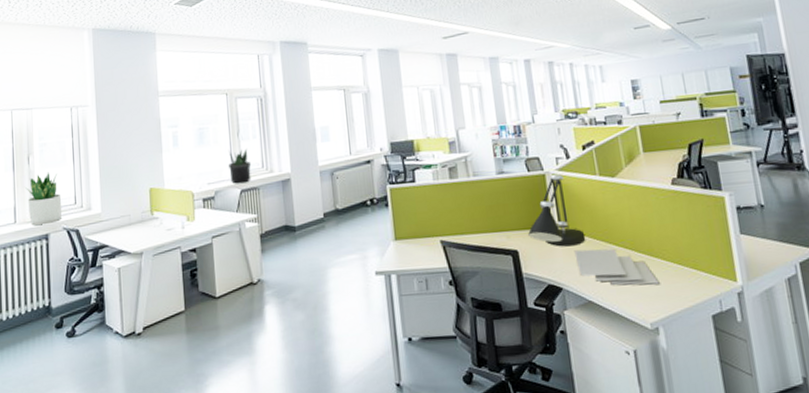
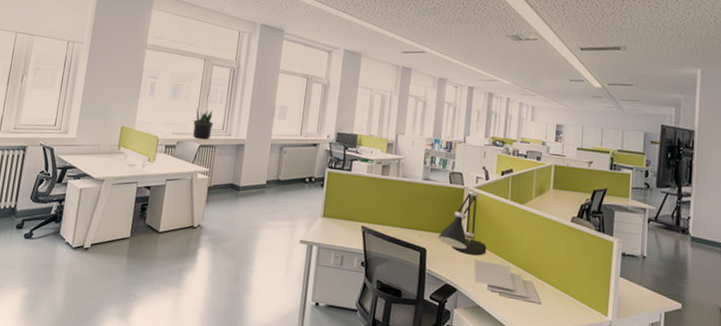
planter: present [25,171,62,226] -> none [13,92,44,138]

